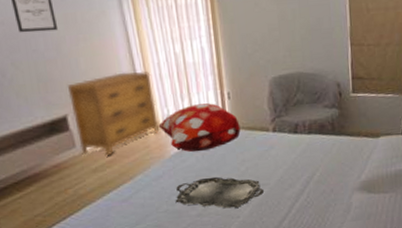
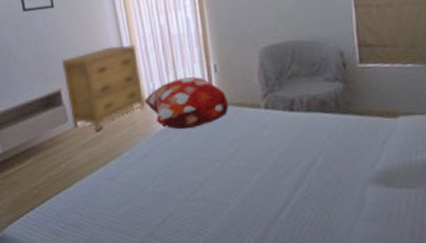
serving tray: present [175,176,265,209] -> none [161,157,258,195]

